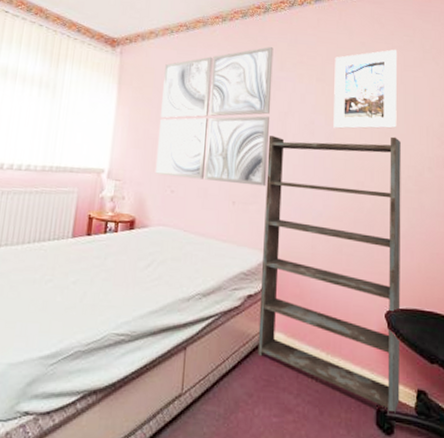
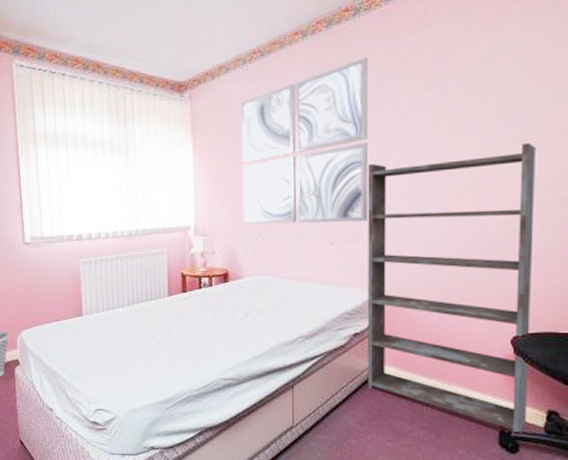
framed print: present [333,49,398,129] -> none [447,30,534,144]

